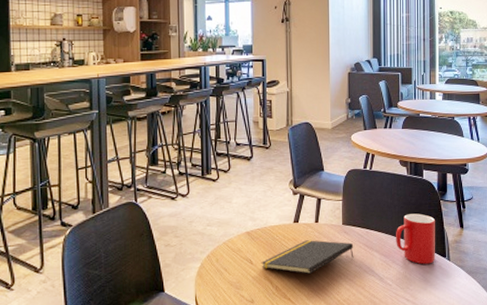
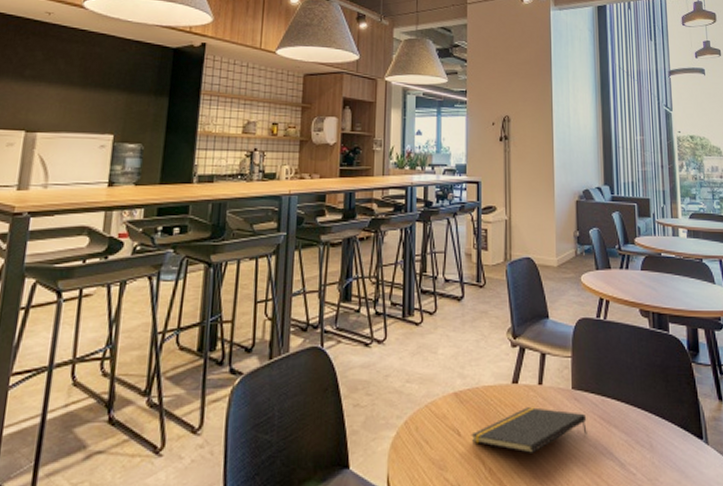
cup: present [396,213,436,265] -> none [638,379,690,448]

